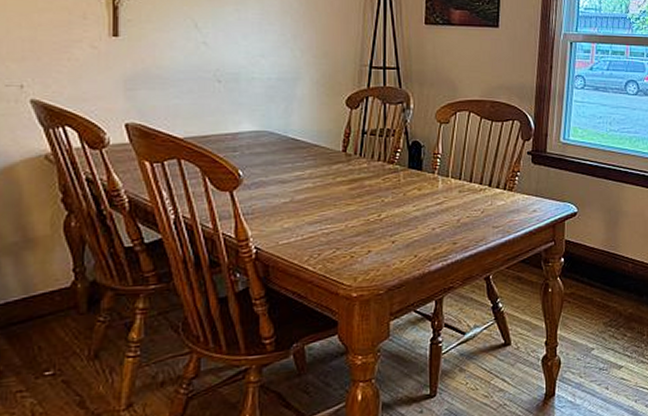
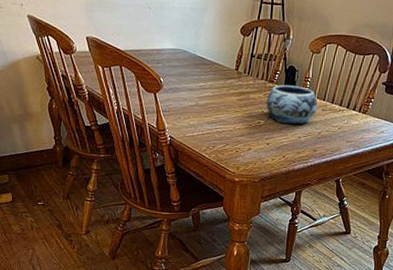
decorative bowl: none [387,165,453,214] -> present [266,85,318,125]

